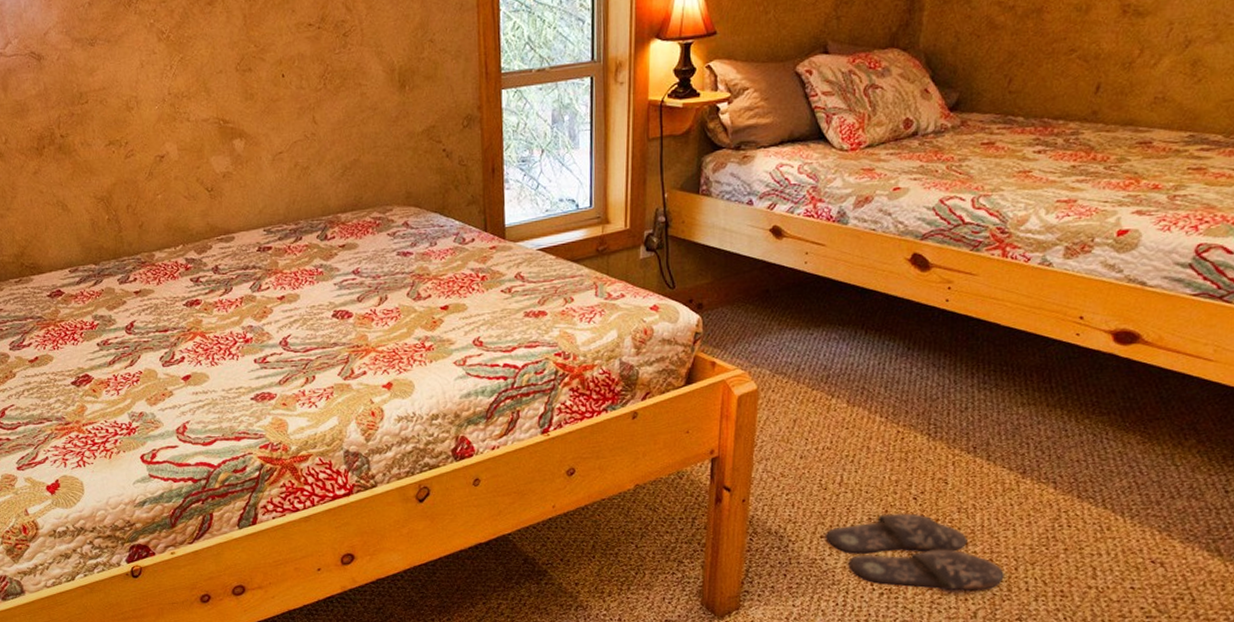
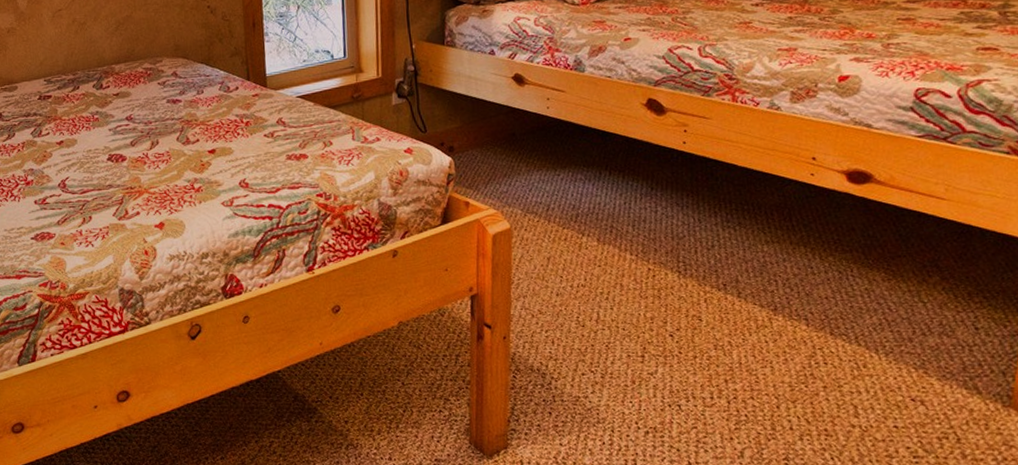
slippers: present [826,513,1004,591] -> none [587,350,767,429]

